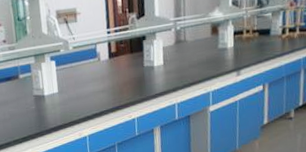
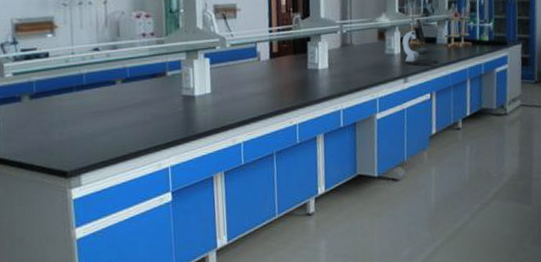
microscope: none [235,11,273,58] -> present [402,19,439,66]

